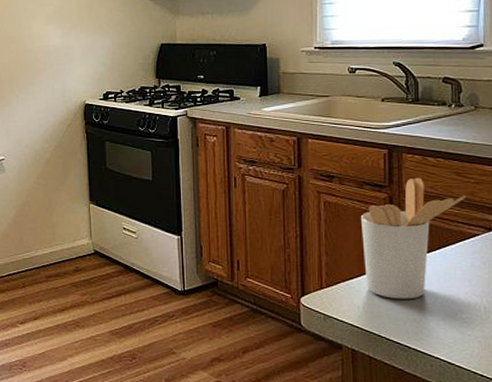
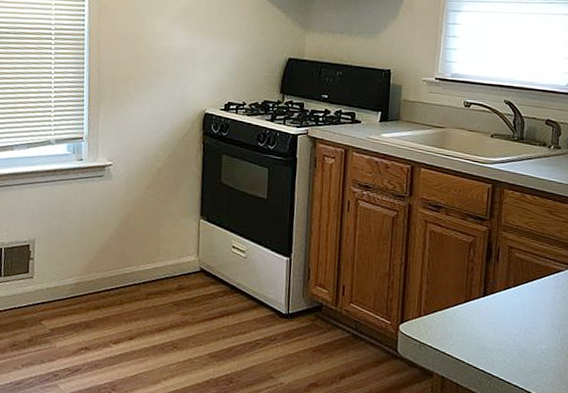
utensil holder: present [361,177,467,299] -> none [460,213,556,330]

